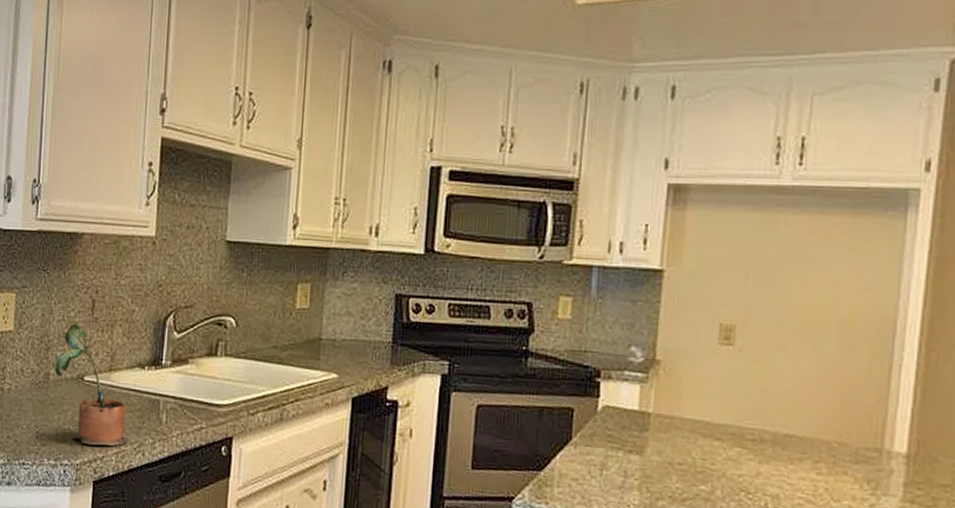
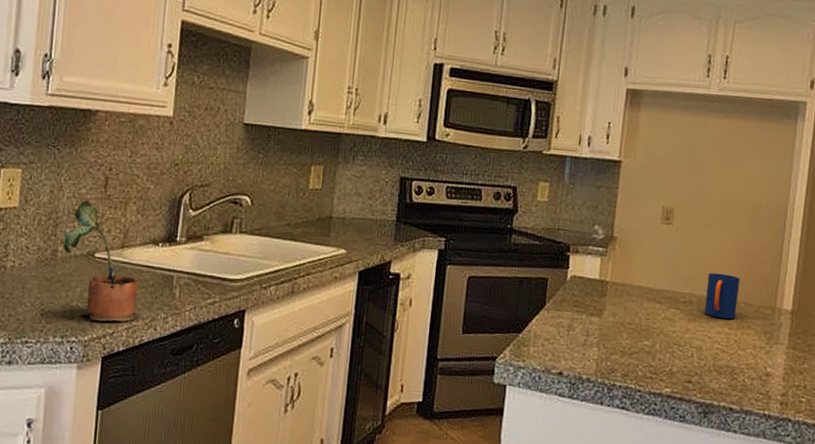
mug: none [782,404,831,463] -> present [705,273,740,320]

